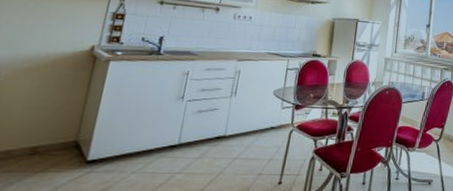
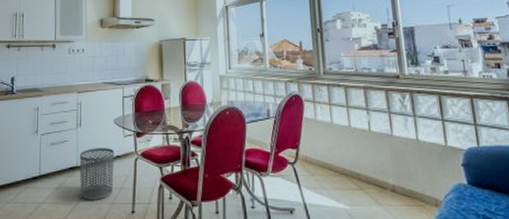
waste bin: none [224,118,269,171] -> present [79,148,114,200]

